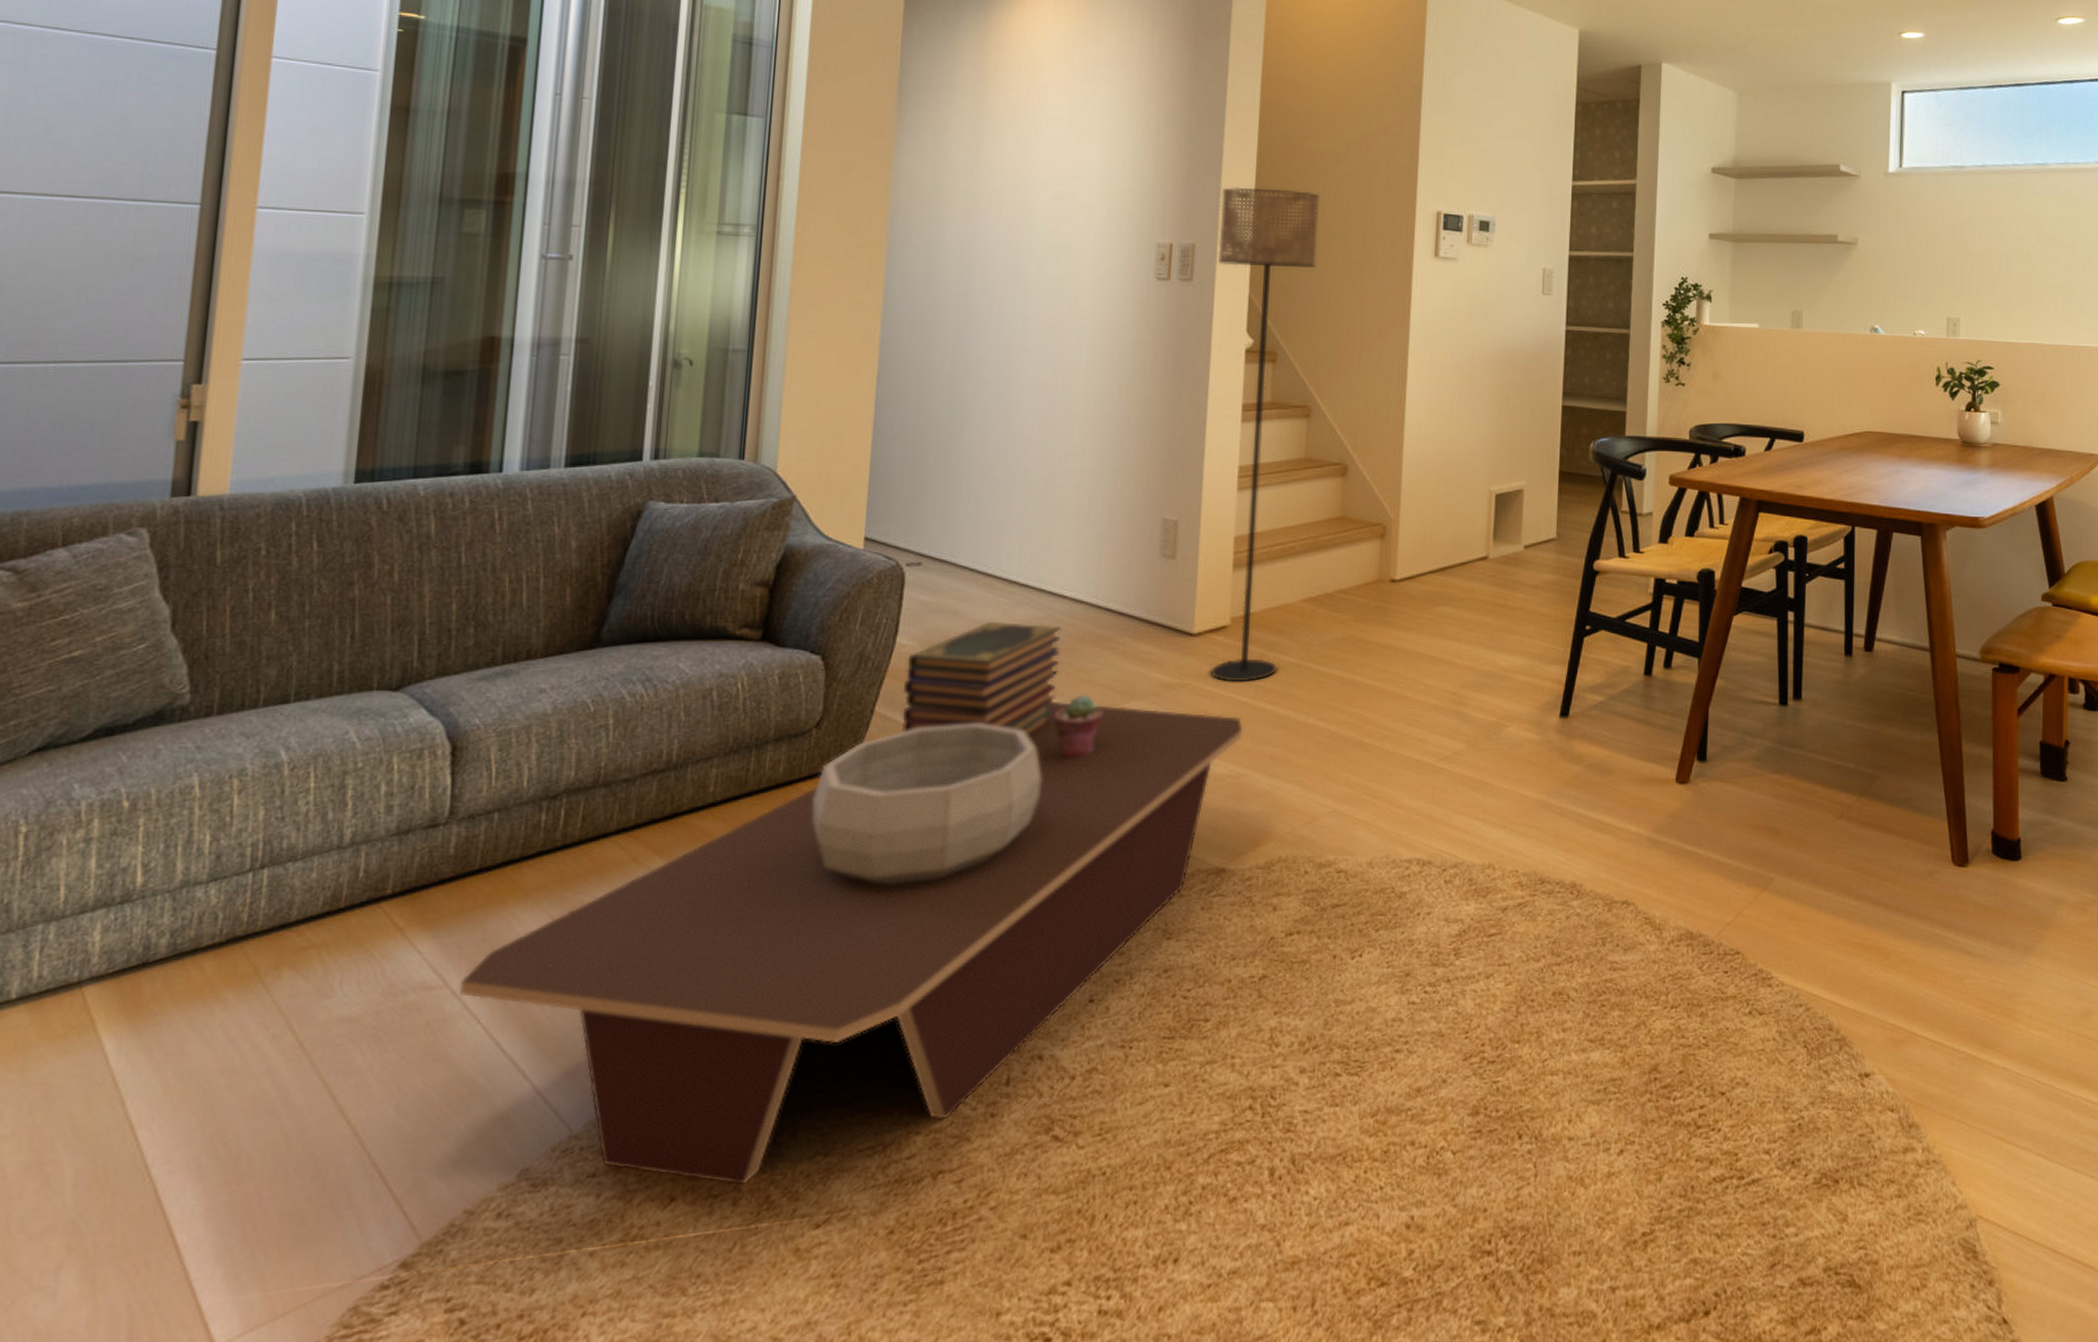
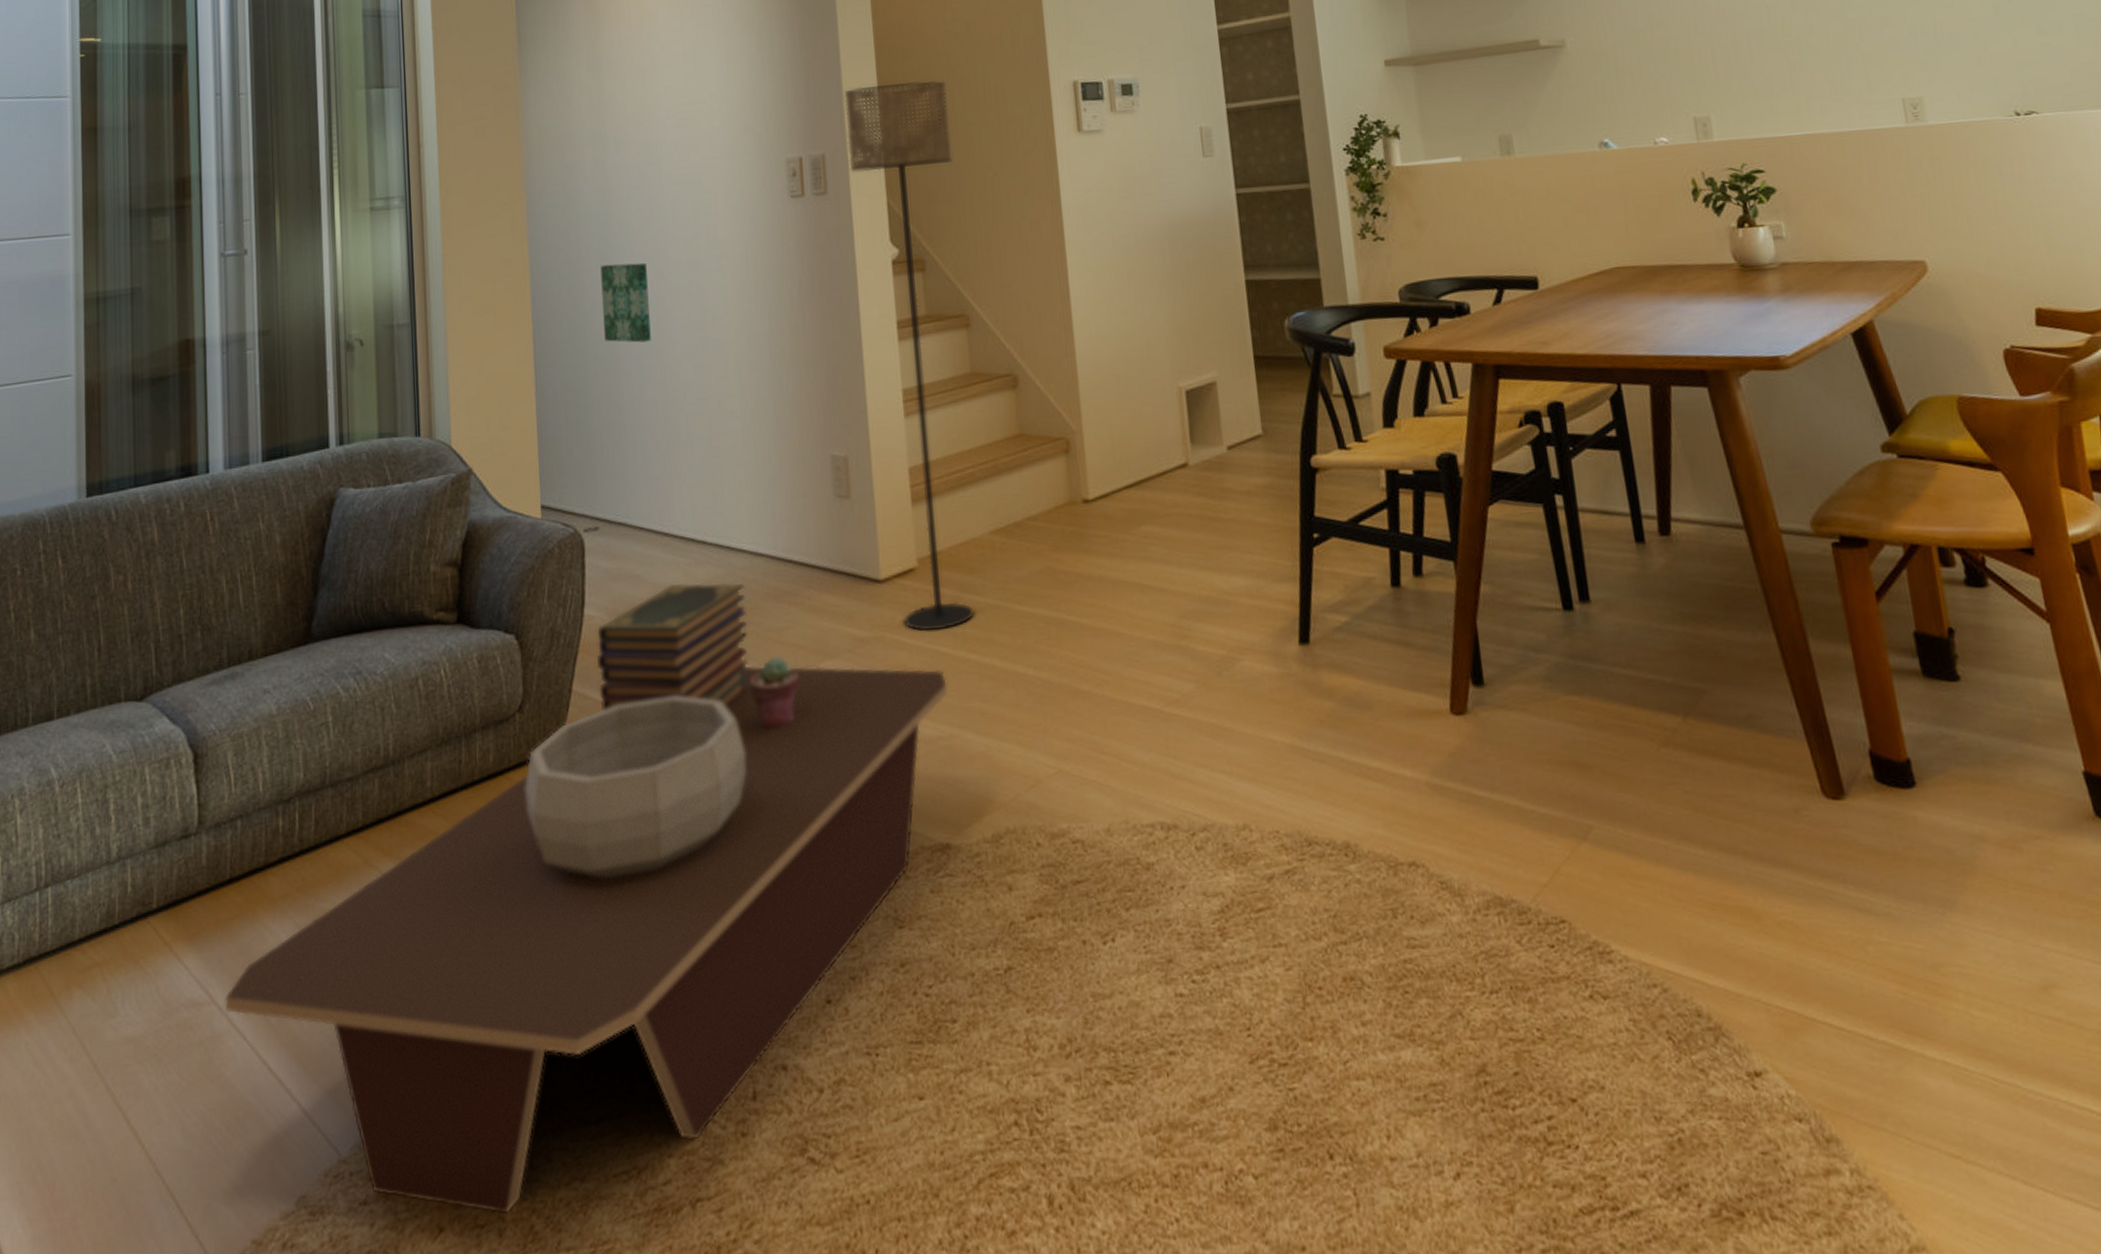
wall art: none [951,318,1004,396] -> present [600,262,651,343]

